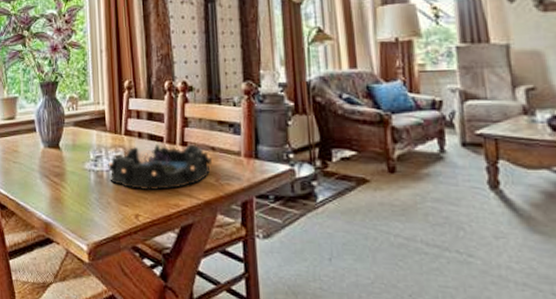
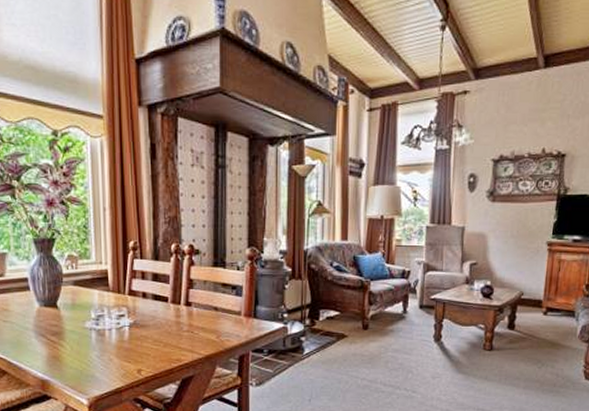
decorative bowl: present [108,144,212,191] -> none [110,304,214,348]

